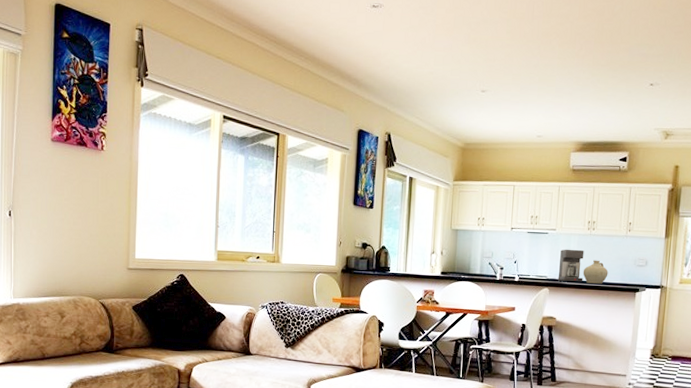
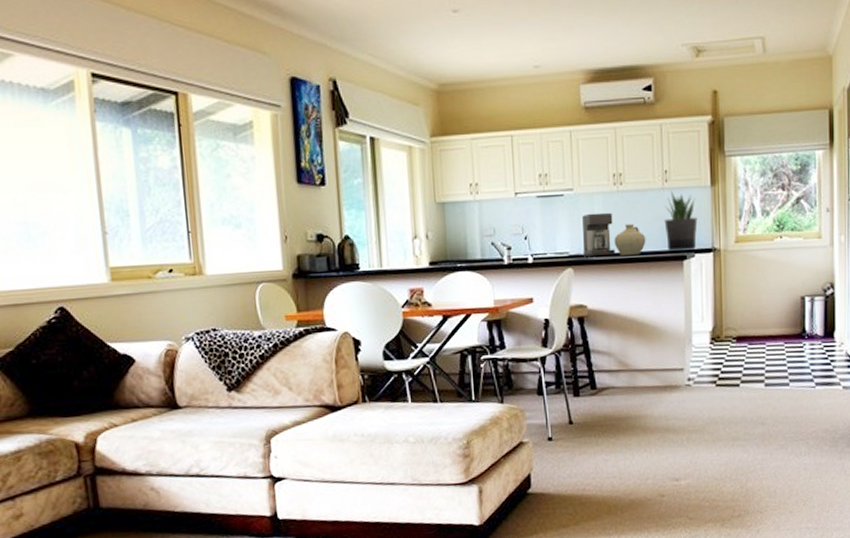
planter: none [624,238,651,285] -> present [664,190,698,251]

